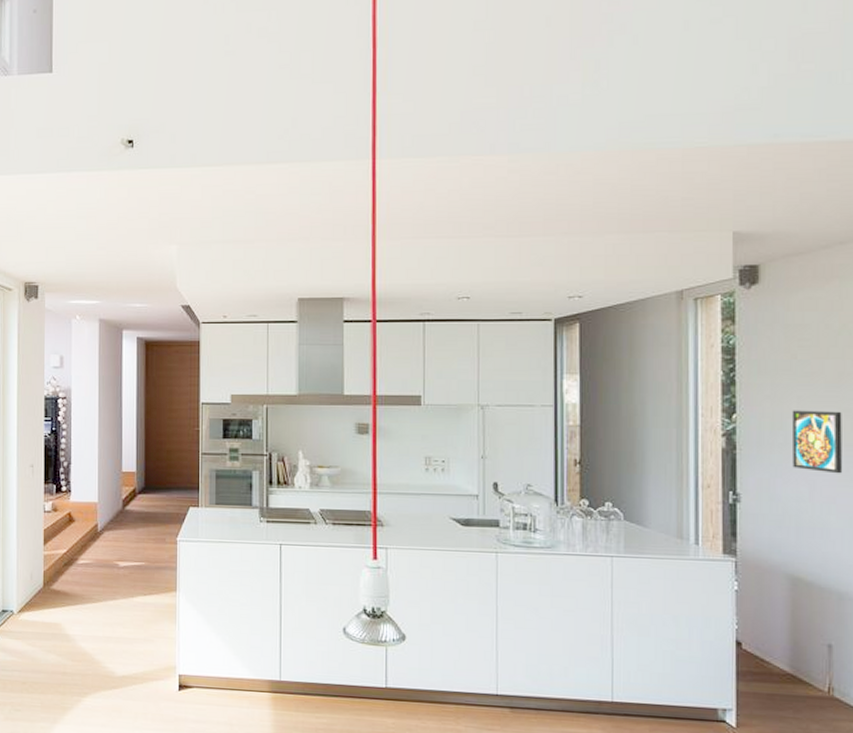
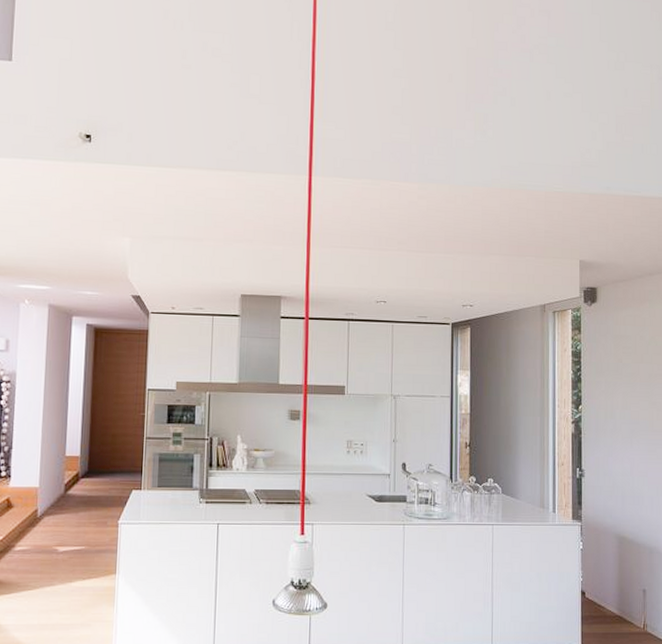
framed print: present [791,410,843,474] -> none [619,403,652,453]

